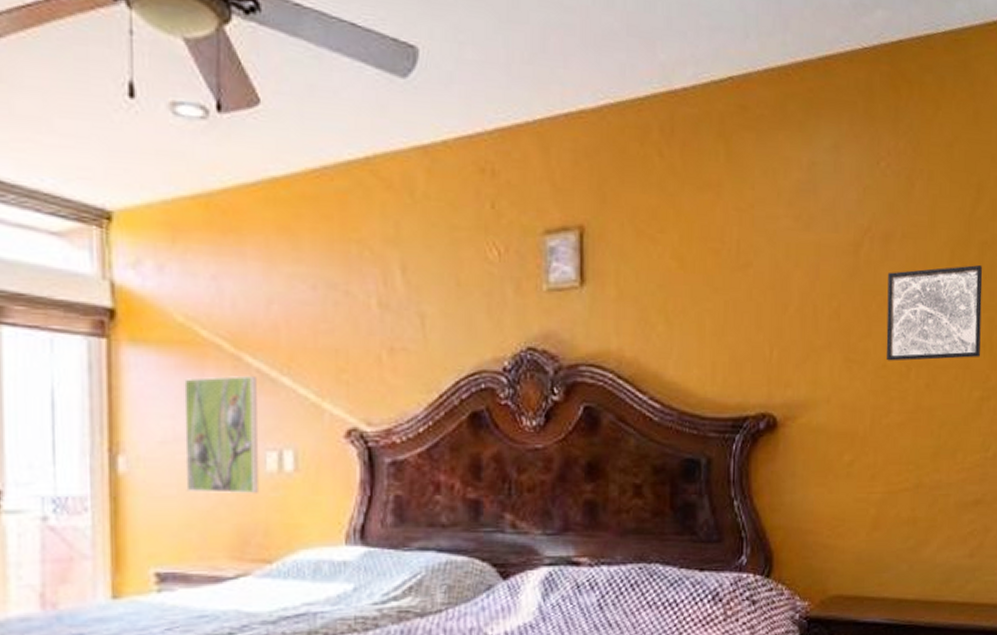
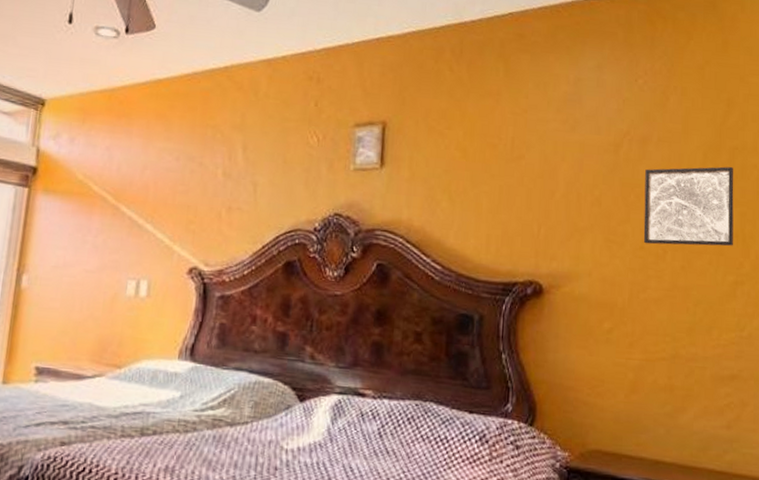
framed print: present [184,375,260,495] -> none [66,220,128,313]

